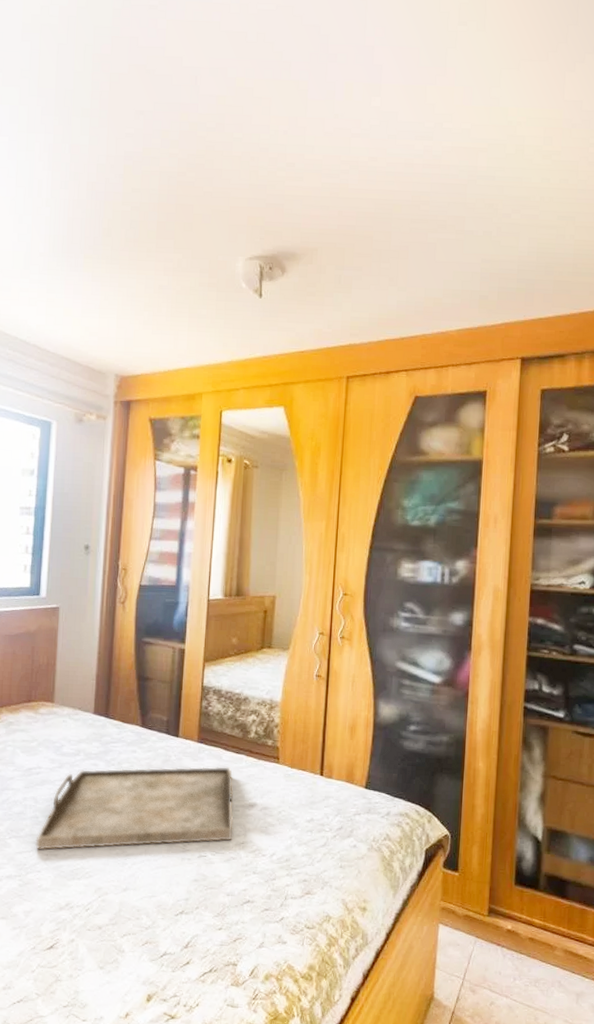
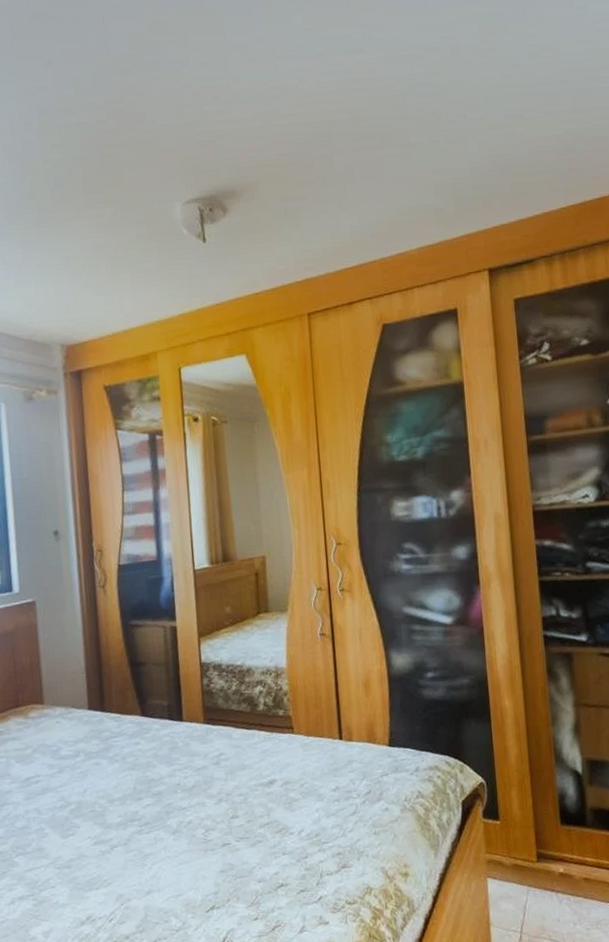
serving tray: present [35,766,234,850] -> none [45,745,256,864]

